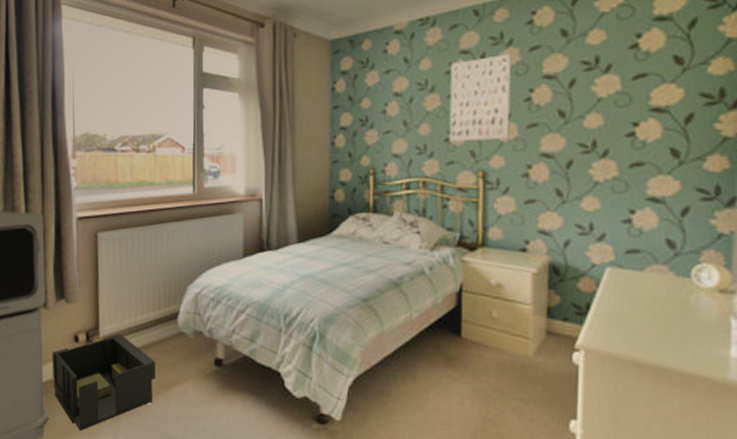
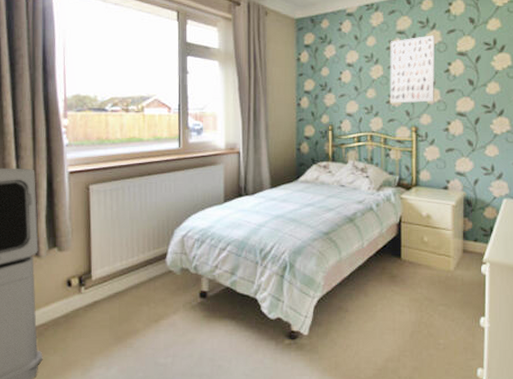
storage bin: present [51,333,157,432] -> none [44,275,147,368]

